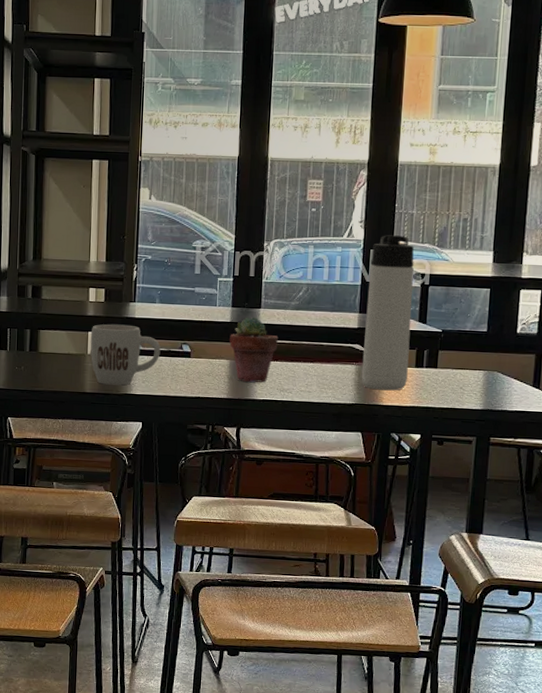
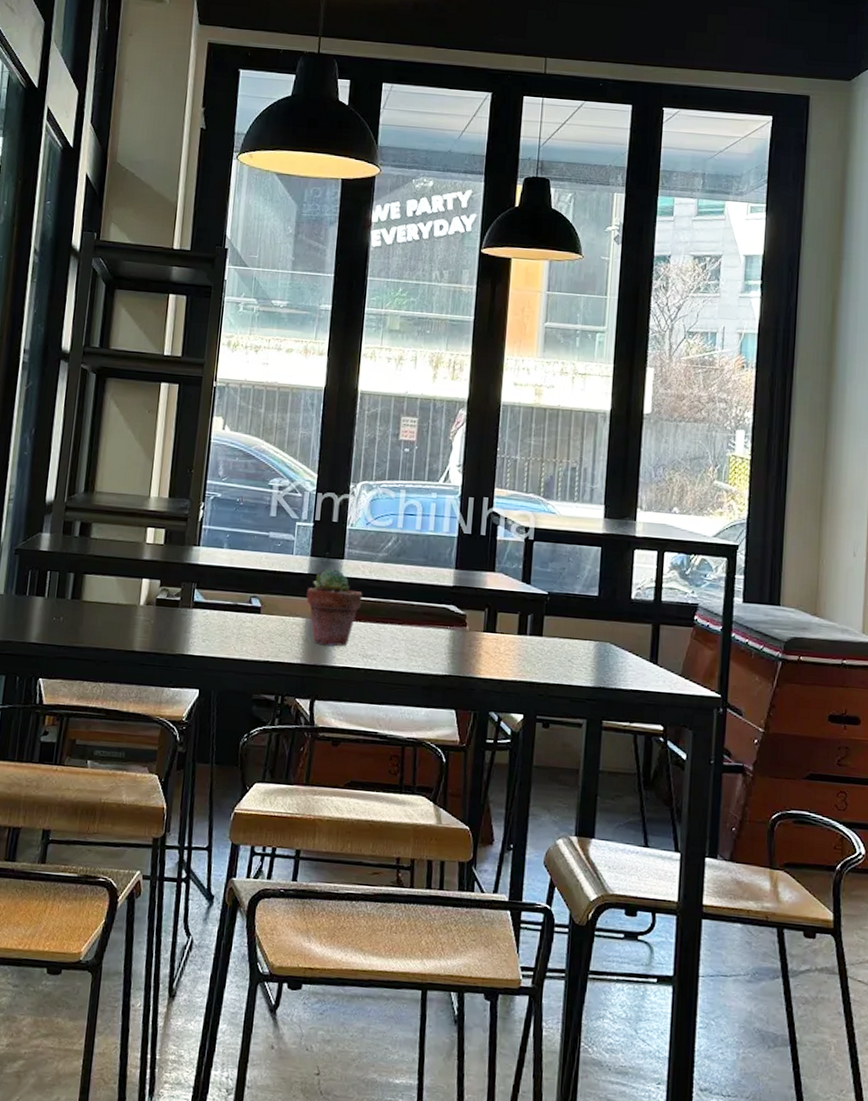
coffee cup: present [90,324,161,385] -> none [143,570,226,644]
thermos bottle: present [361,235,414,391] -> none [456,482,517,661]

